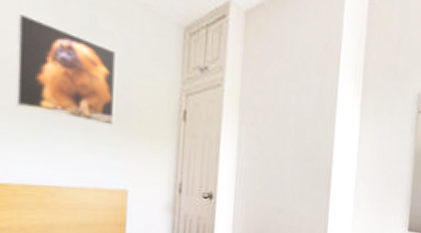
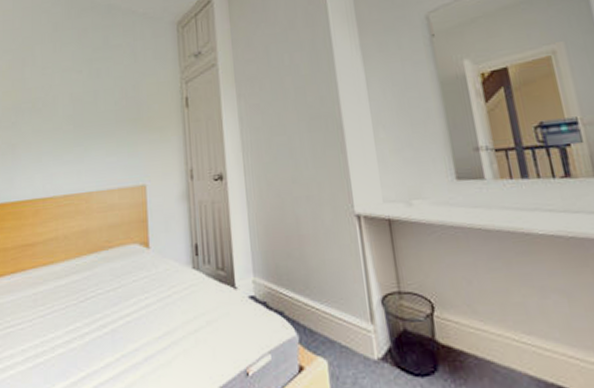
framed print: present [15,12,117,125] -> none [54,50,129,128]

